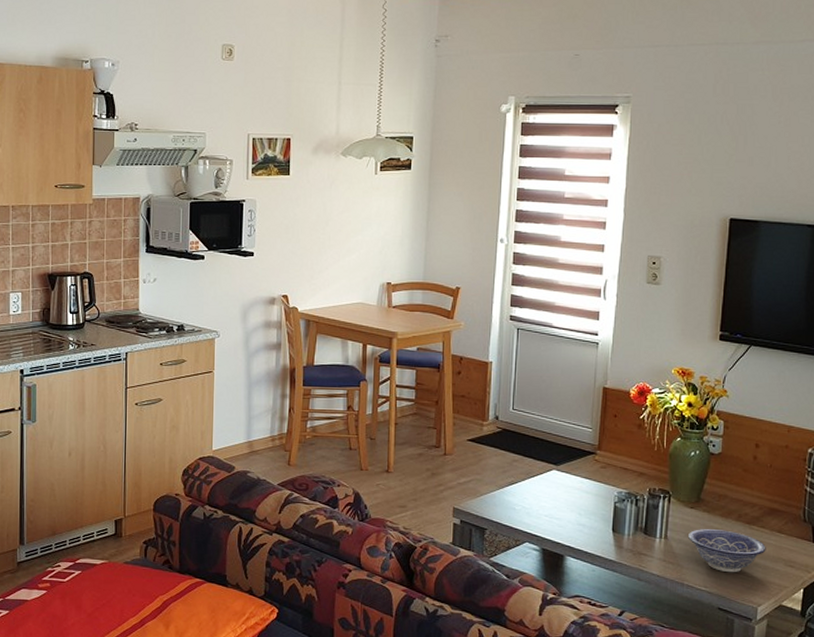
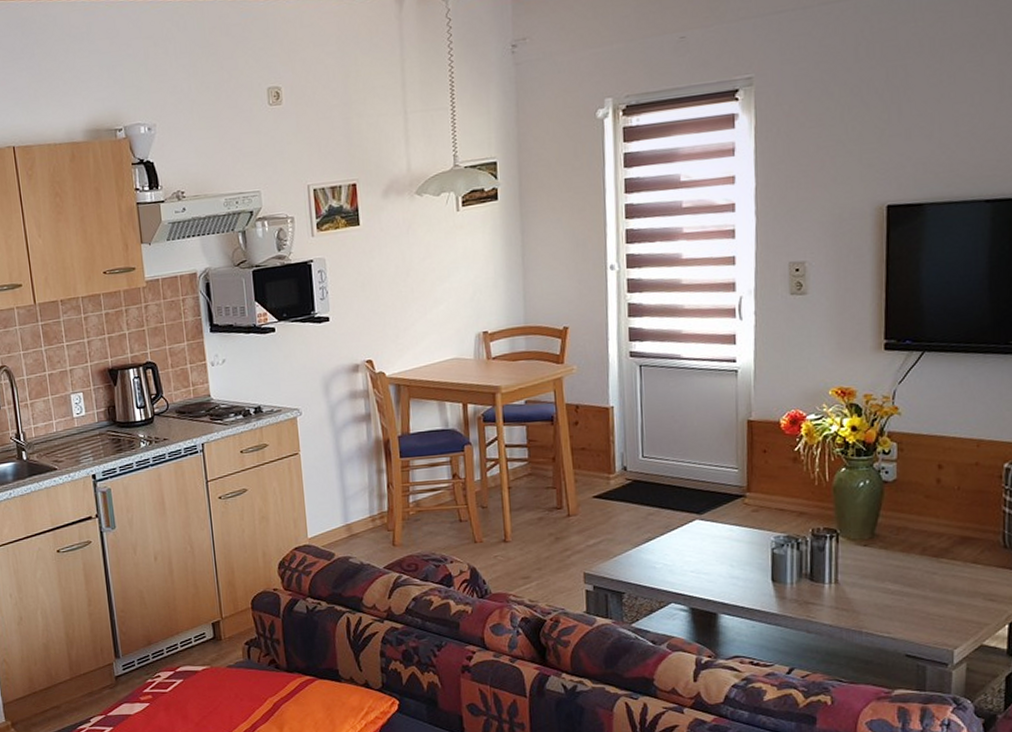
decorative bowl: present [688,529,766,573] -> none [863,566,960,615]

